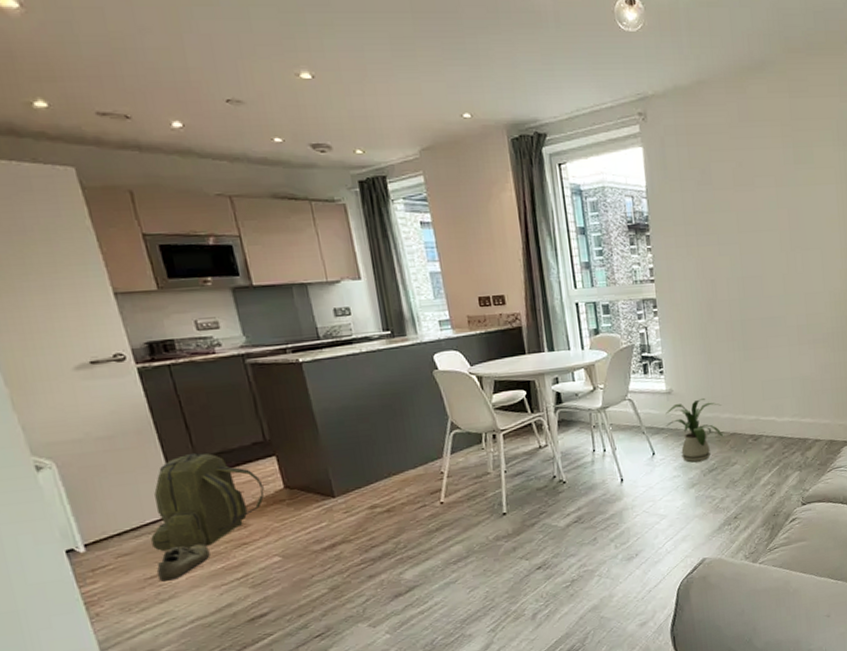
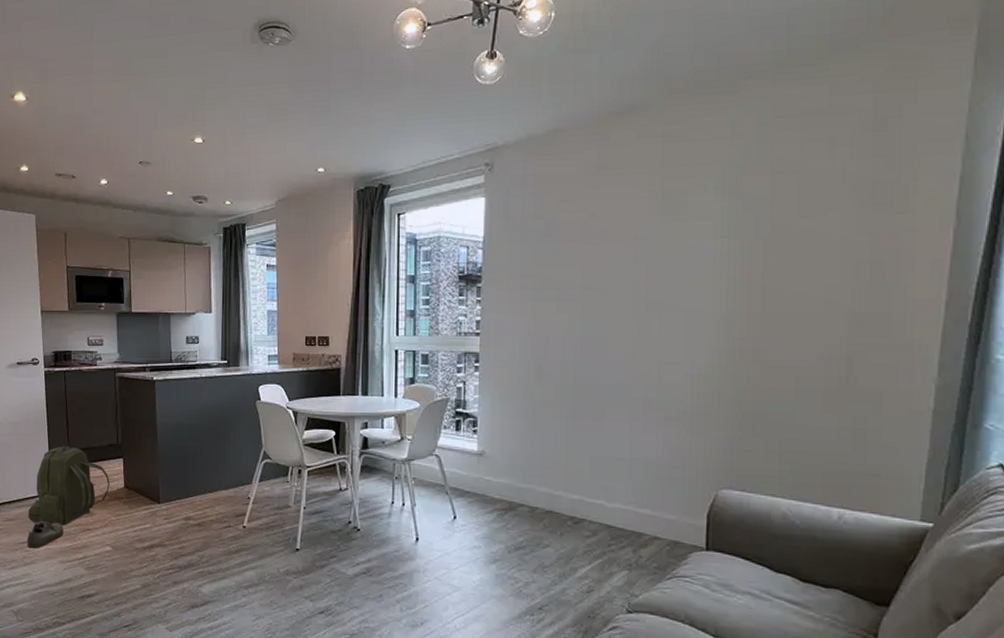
house plant: present [665,397,724,463] -> none [472,465,539,536]

